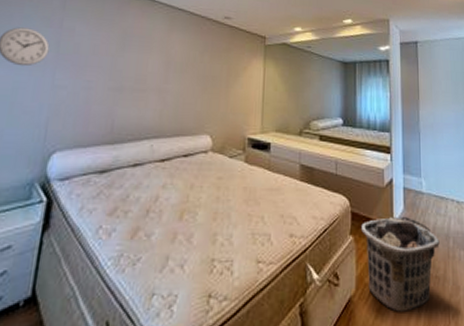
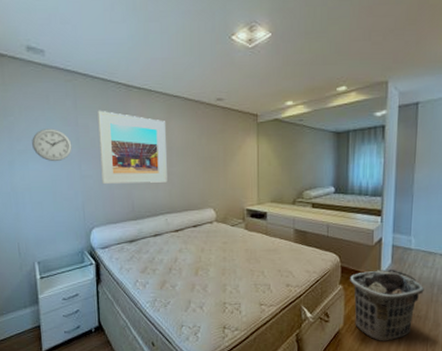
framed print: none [78,14,166,101] -> present [97,110,167,185]

